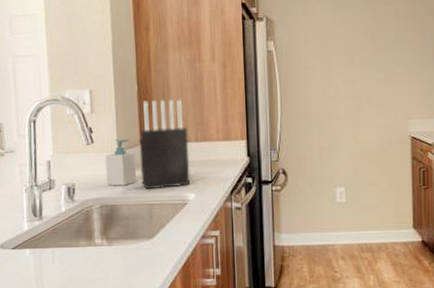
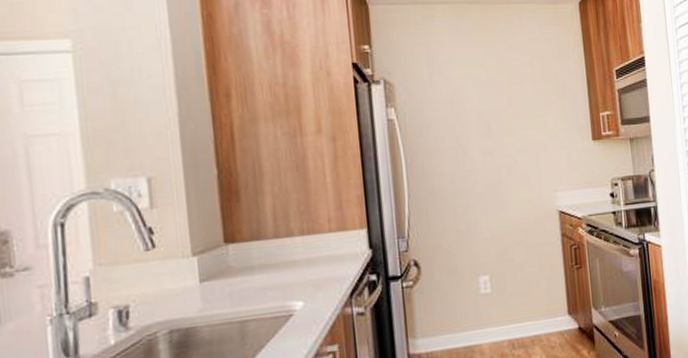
soap bottle: present [105,139,136,186] -> none [174,238,220,303]
knife block: present [139,99,191,190] -> none [222,183,296,303]

